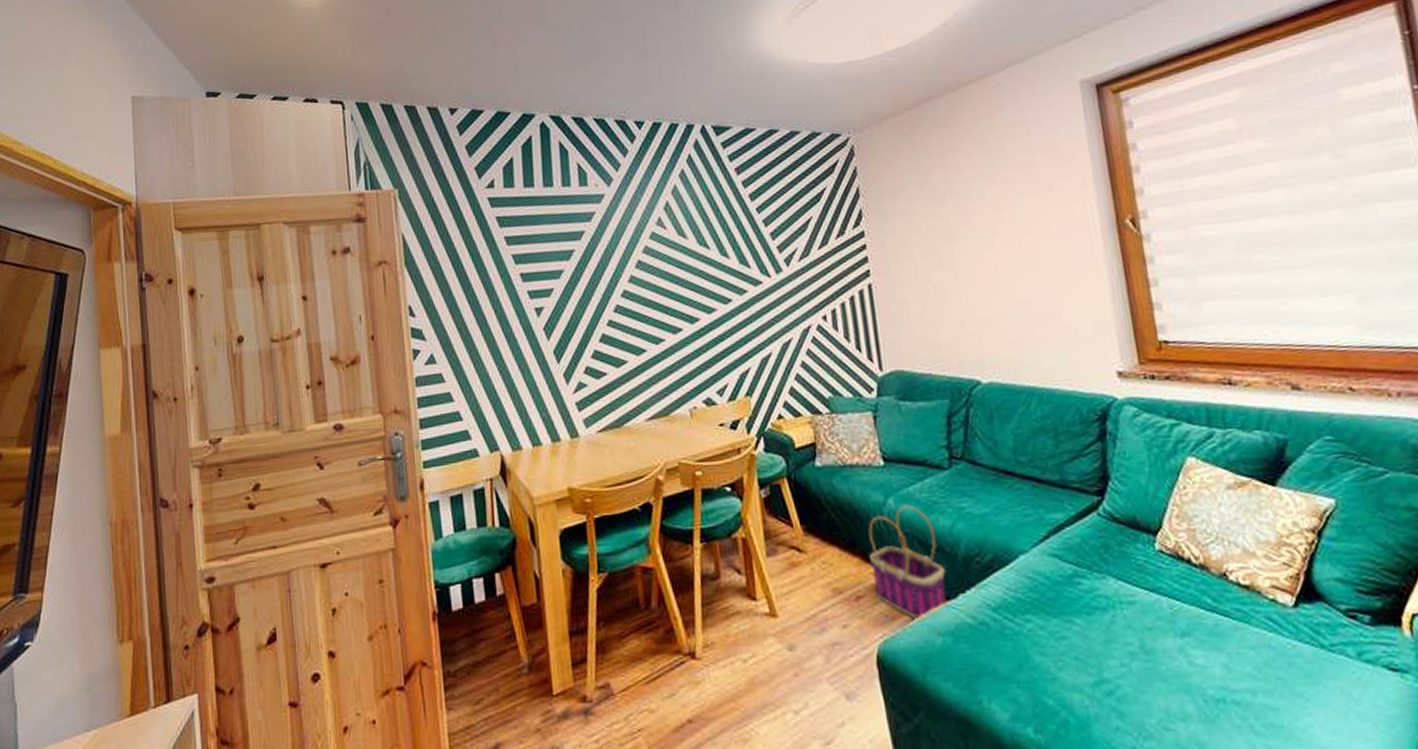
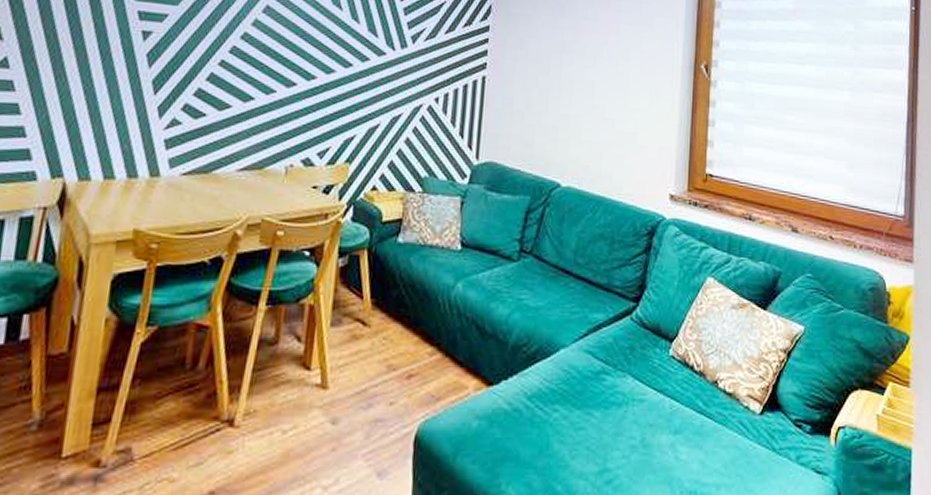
basket: present [868,505,948,622] -> none [426,290,494,404]

